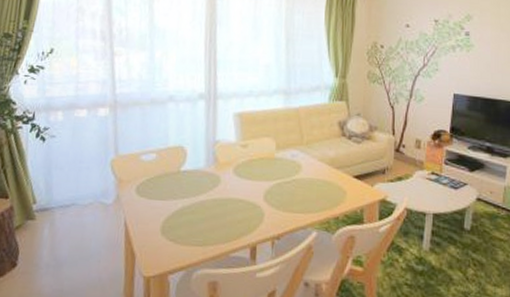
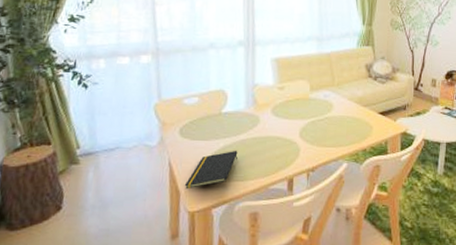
notepad: none [140,212,197,253] -> present [184,150,238,190]

